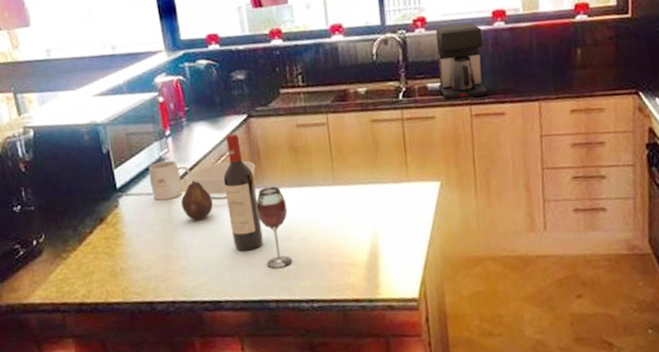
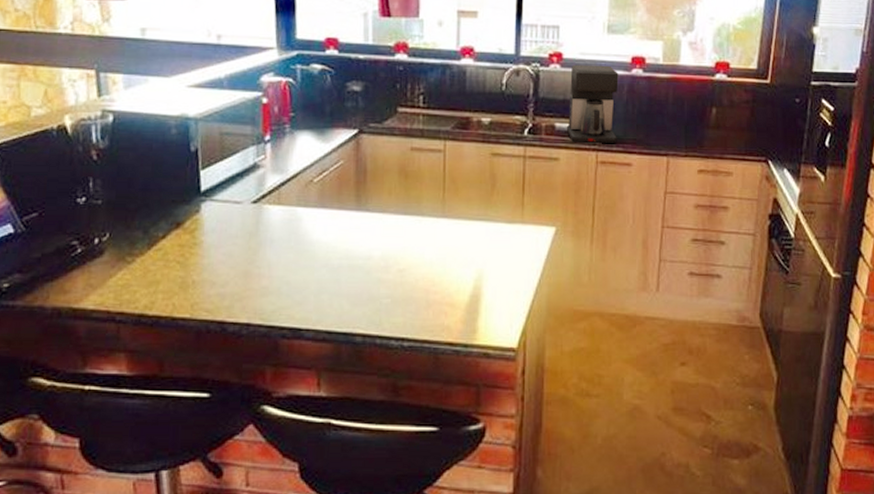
mug: present [148,160,192,201] -> none [239,169,288,211]
fruit: present [180,180,213,220] -> none [271,194,307,237]
bowl: present [190,160,256,199] -> none [286,177,361,217]
wine bottle: present [223,134,263,251] -> none [322,149,358,277]
wineglass: present [256,186,293,268] -> none [354,211,389,299]

